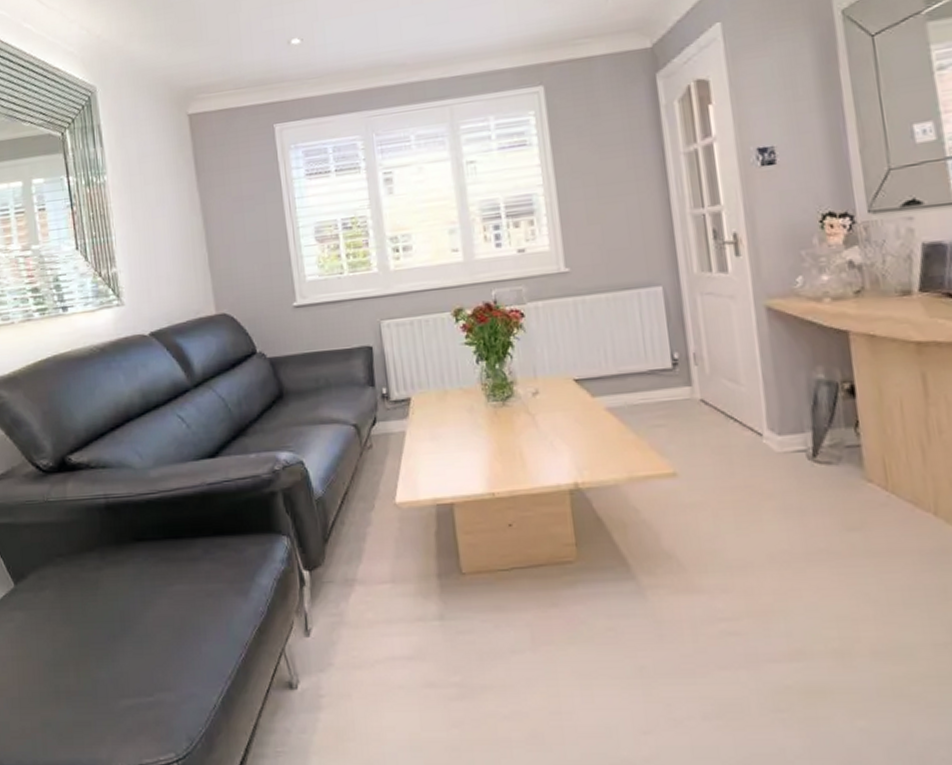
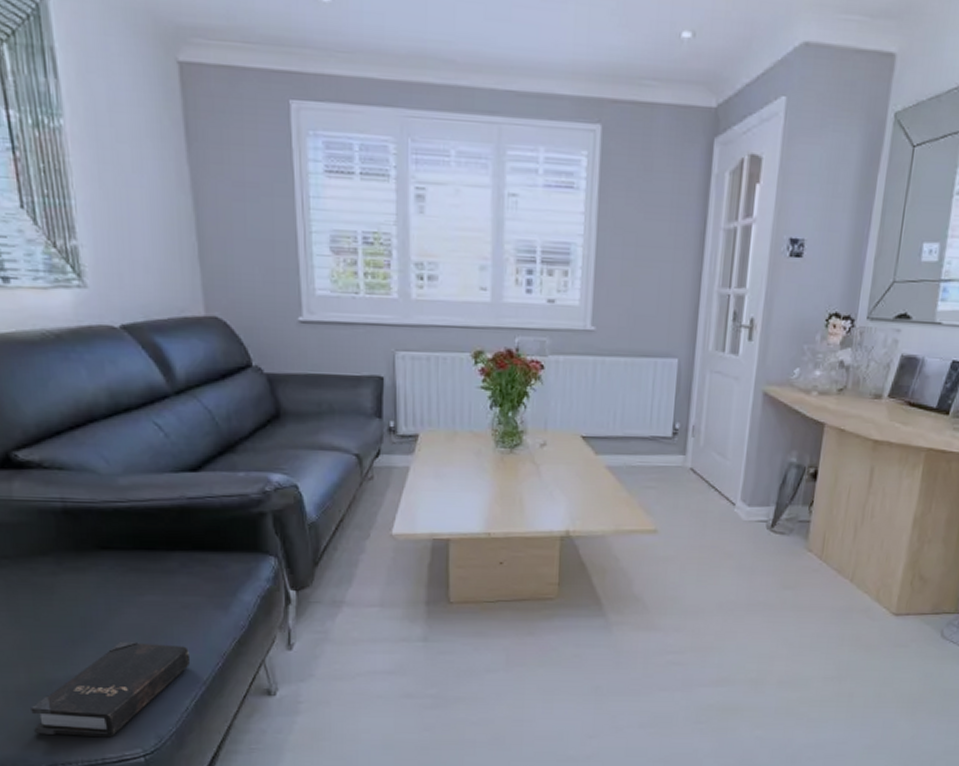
hardback book: none [78,634,217,741] -> present [31,641,191,738]

